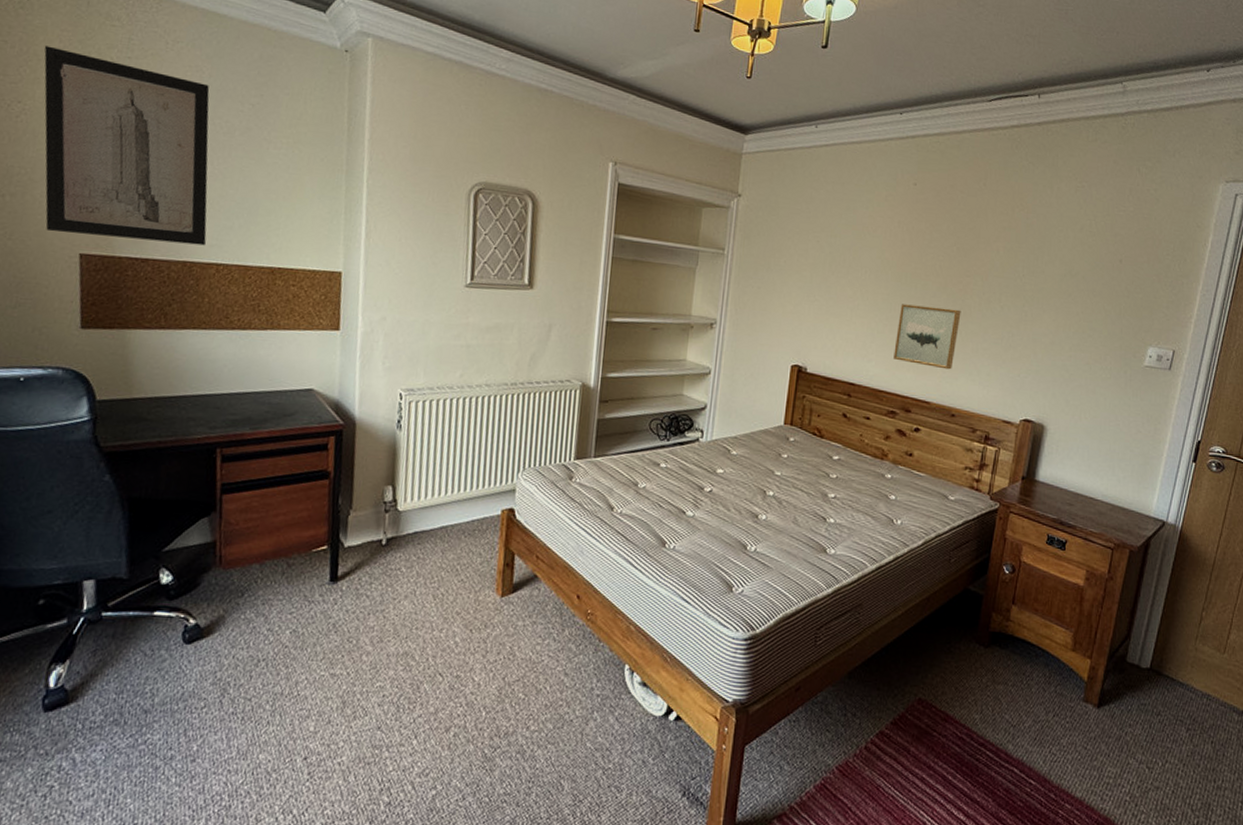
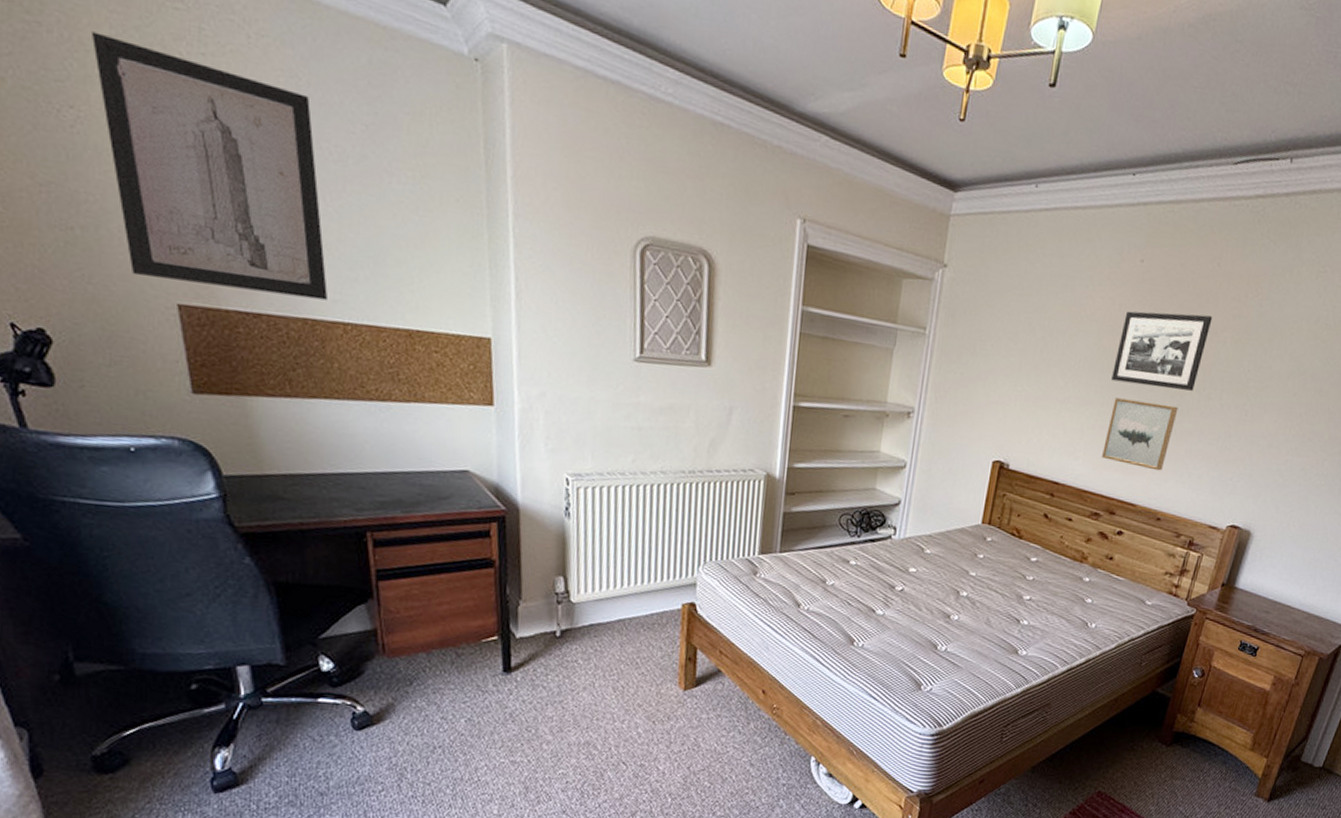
picture frame: none [896,227,984,295] -> present [1111,311,1213,391]

